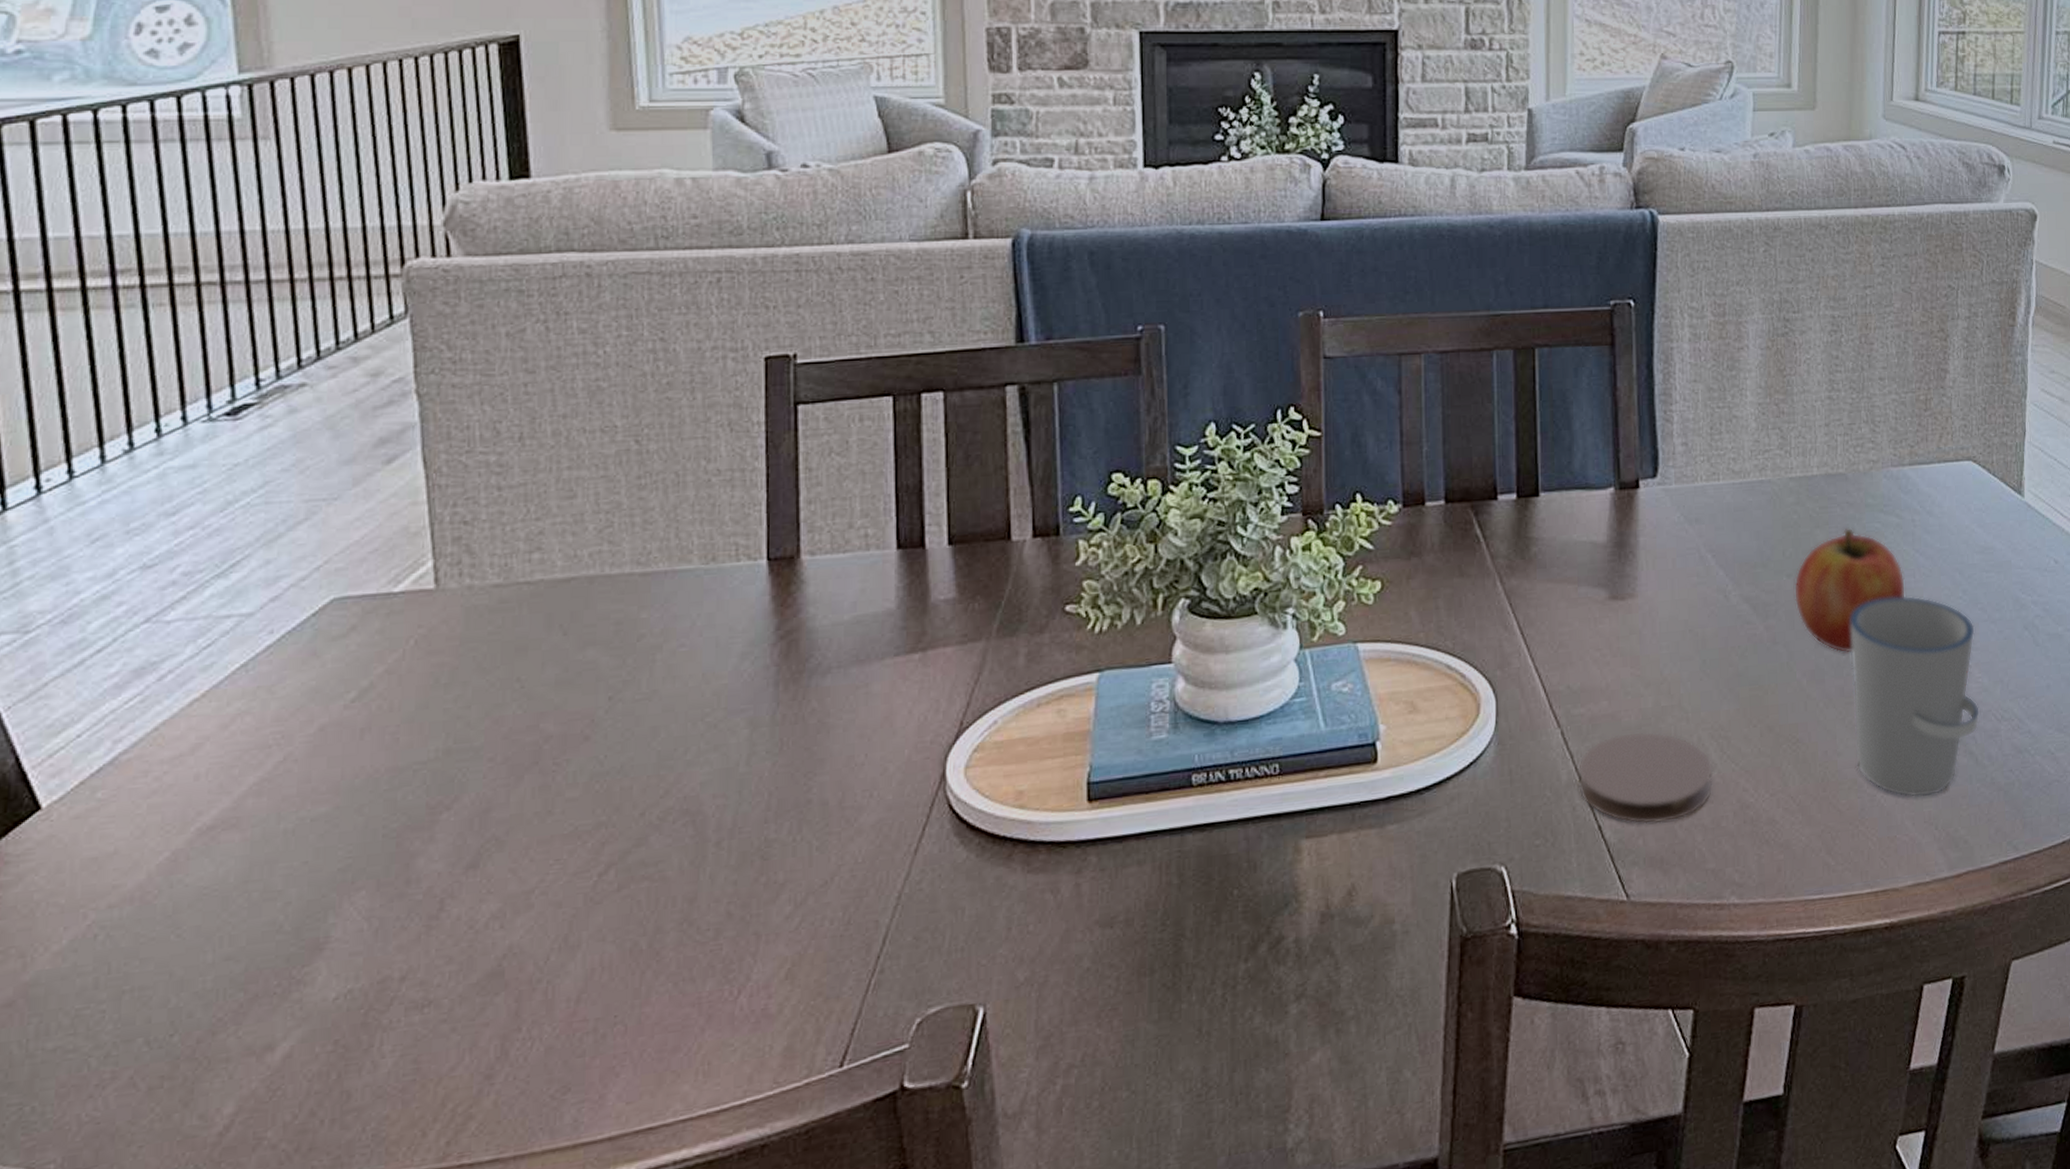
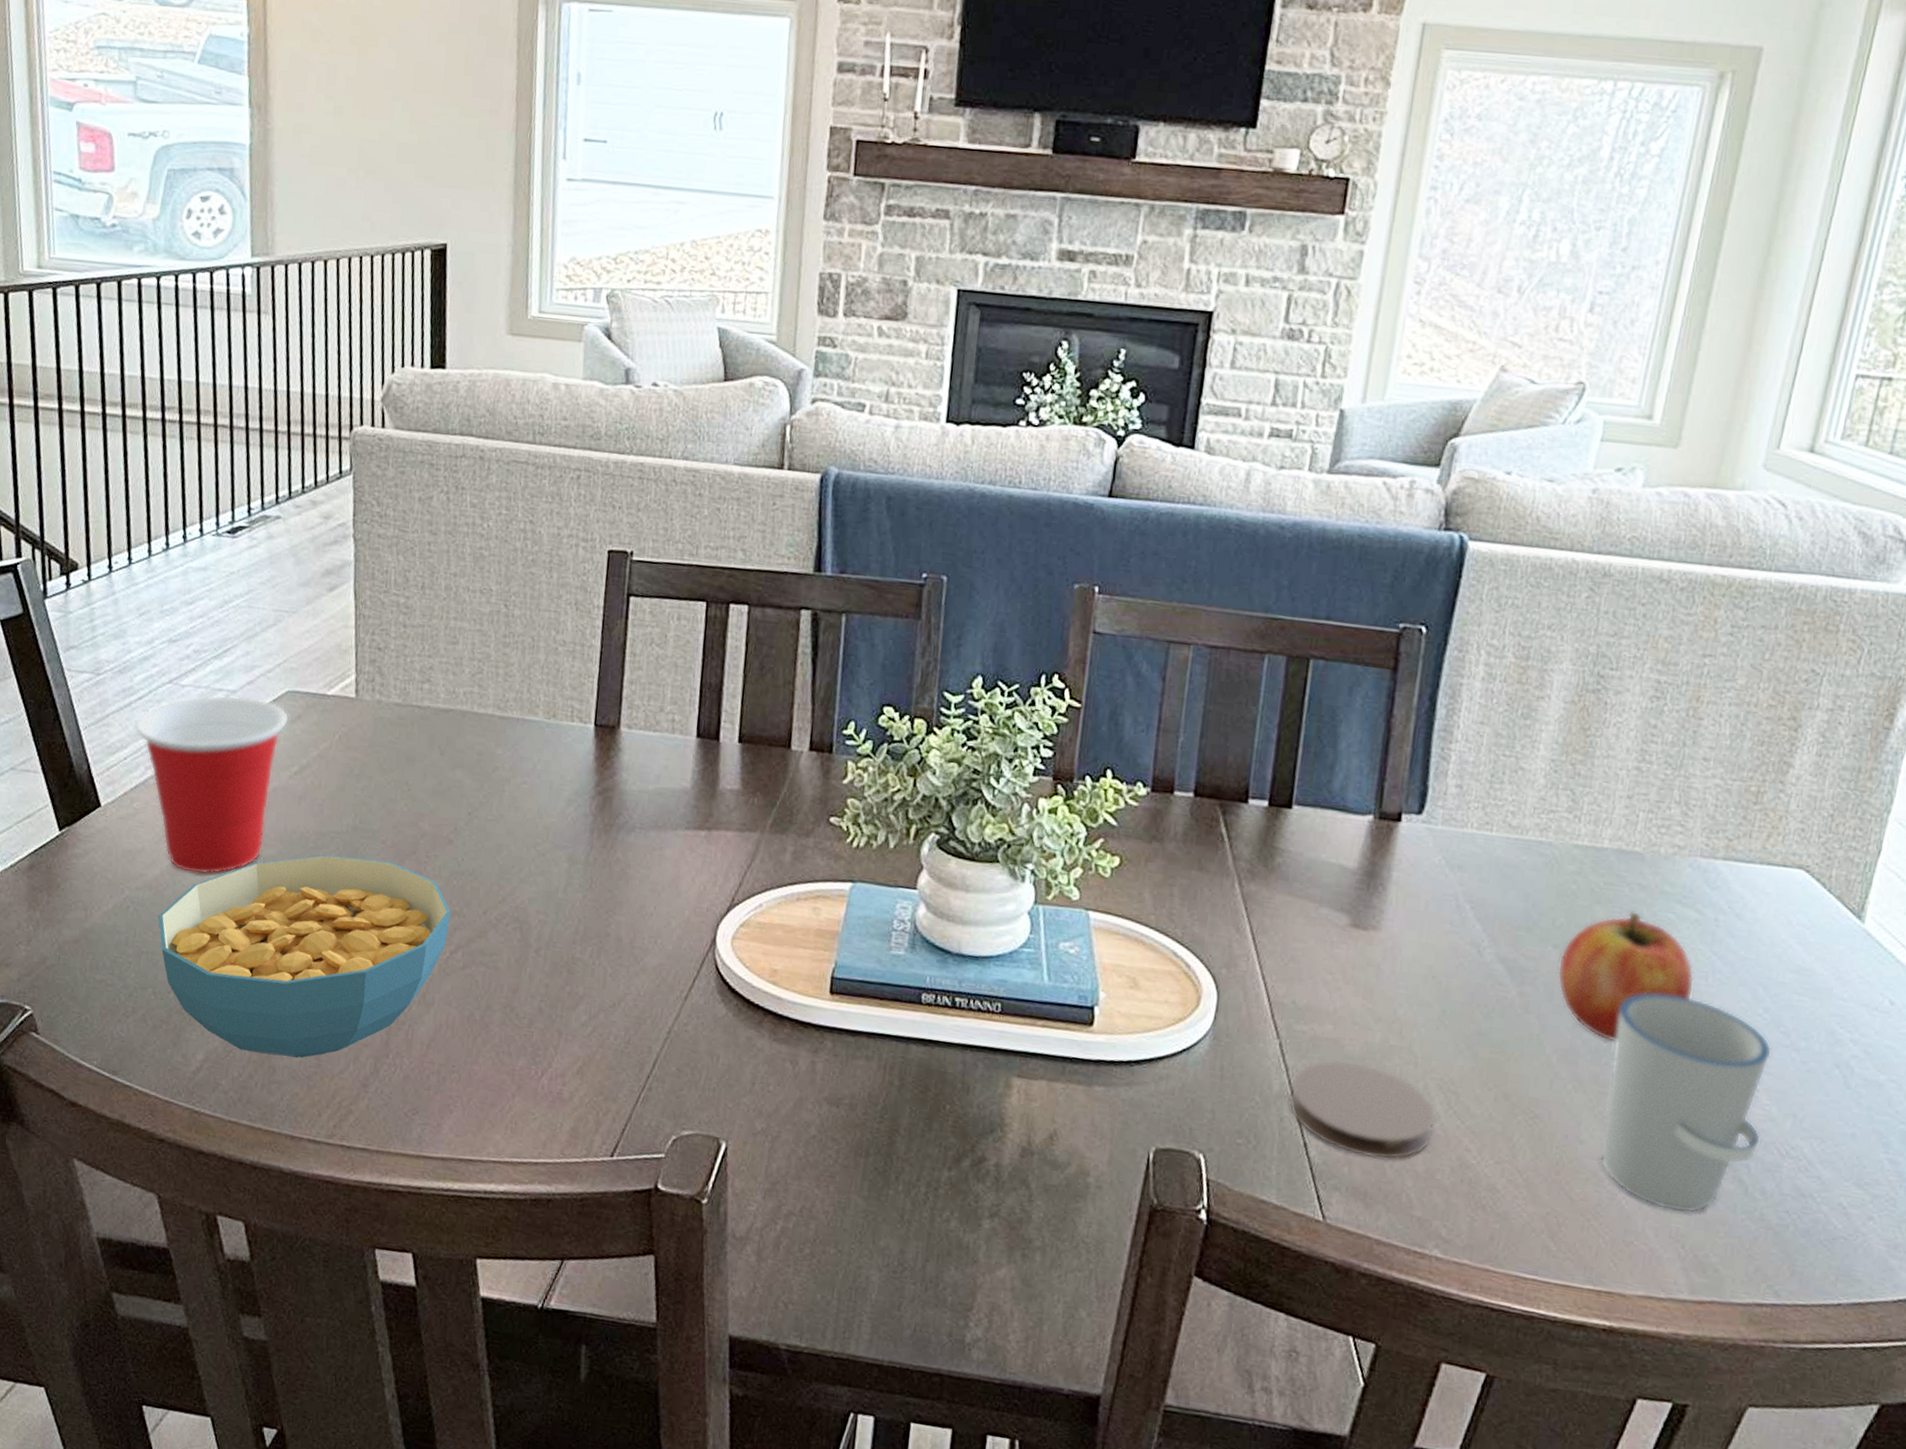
cup: none [91,616,337,867] -> present [134,695,289,875]
cereal bowl: none [148,782,595,1083] -> present [158,854,451,1058]

